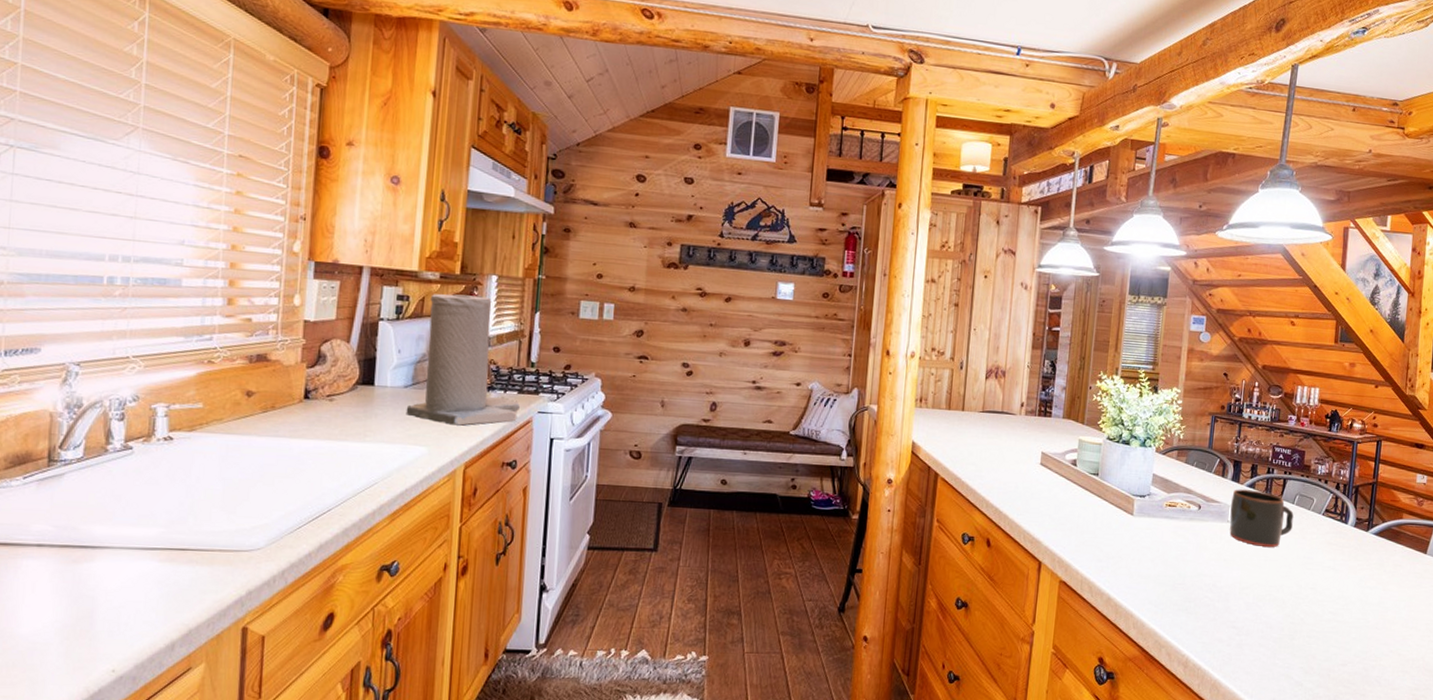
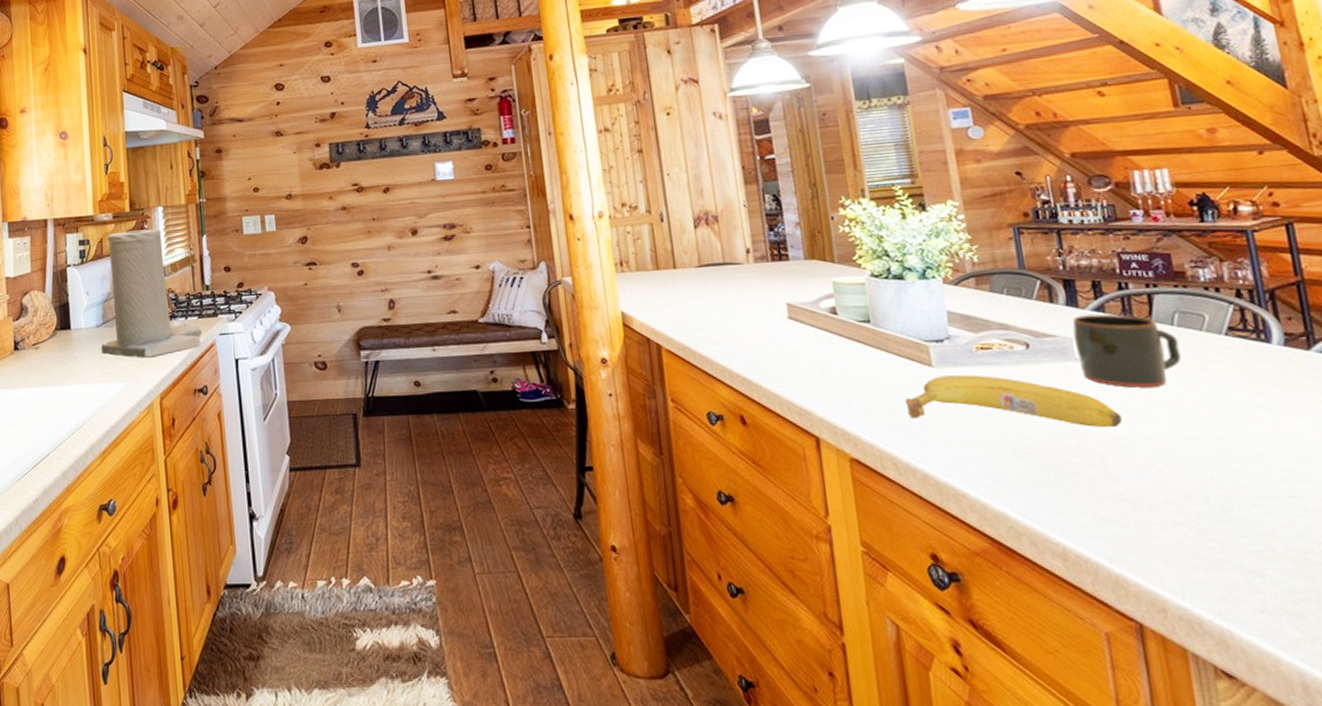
fruit: none [1108,523,1246,574] -> present [905,374,1122,428]

